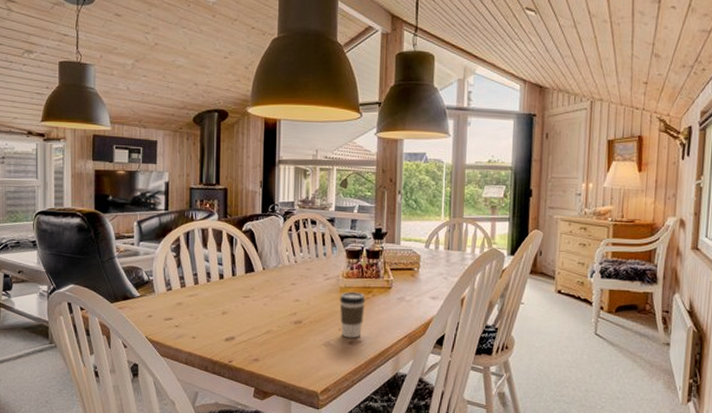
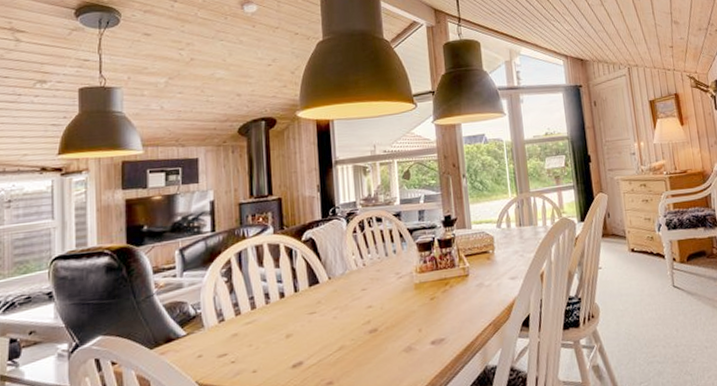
coffee cup: present [339,291,365,338] -> none [415,285,444,338]

